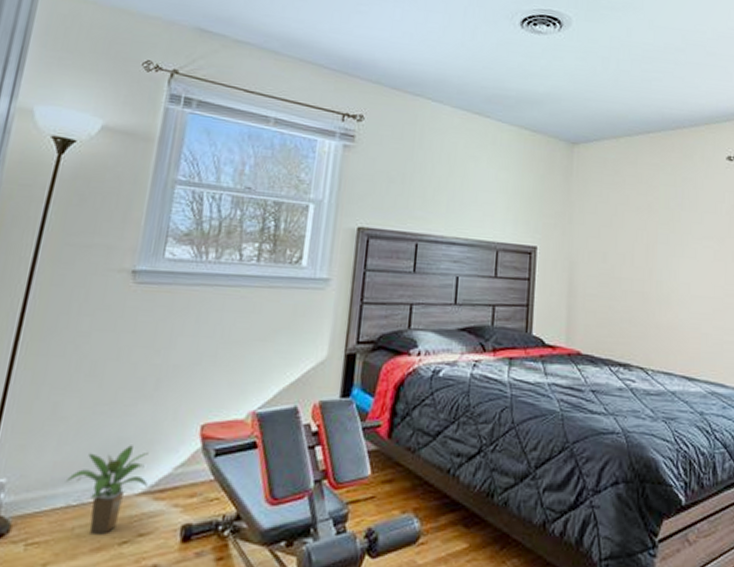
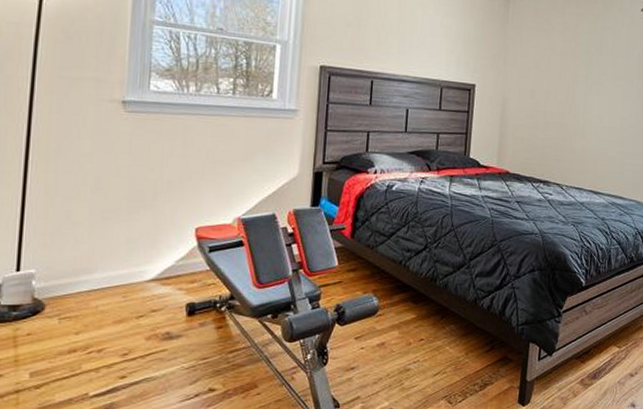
potted plant: present [65,445,149,535] -> none [85,244,155,311]

